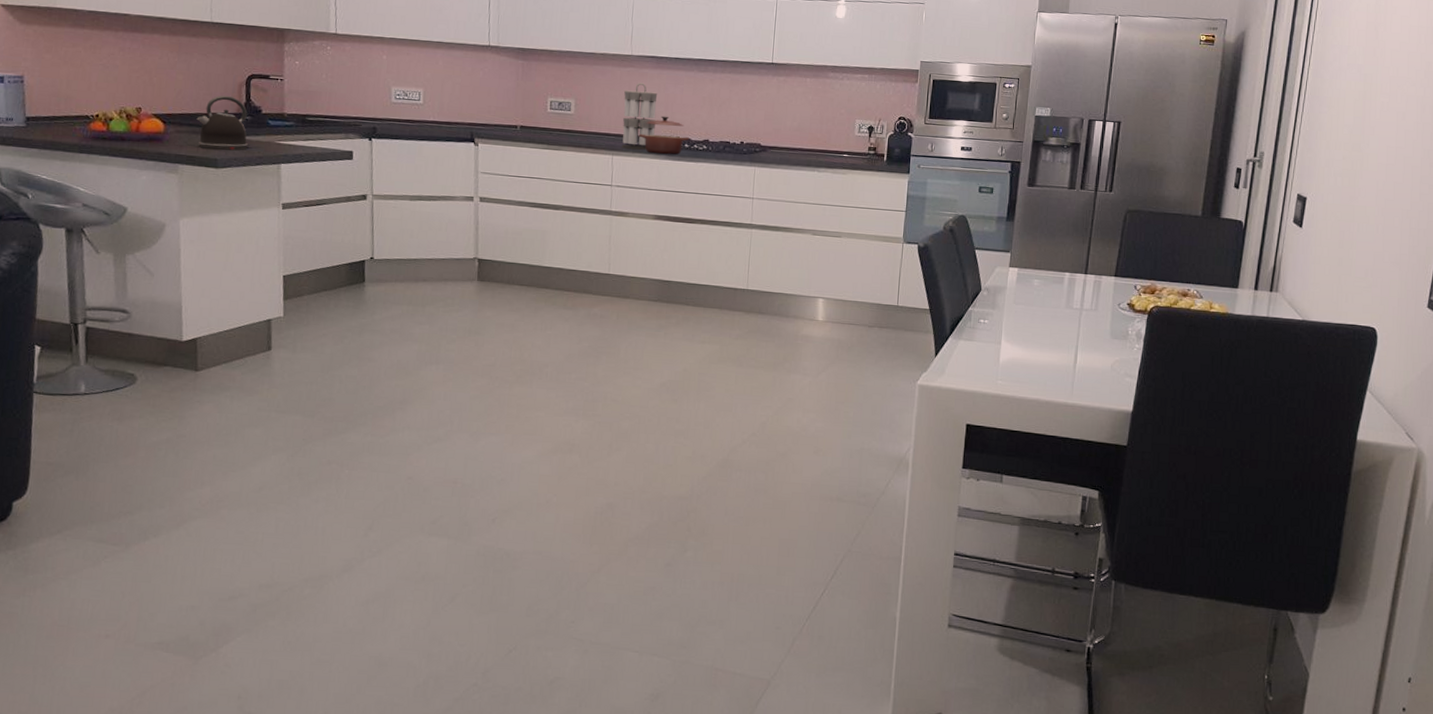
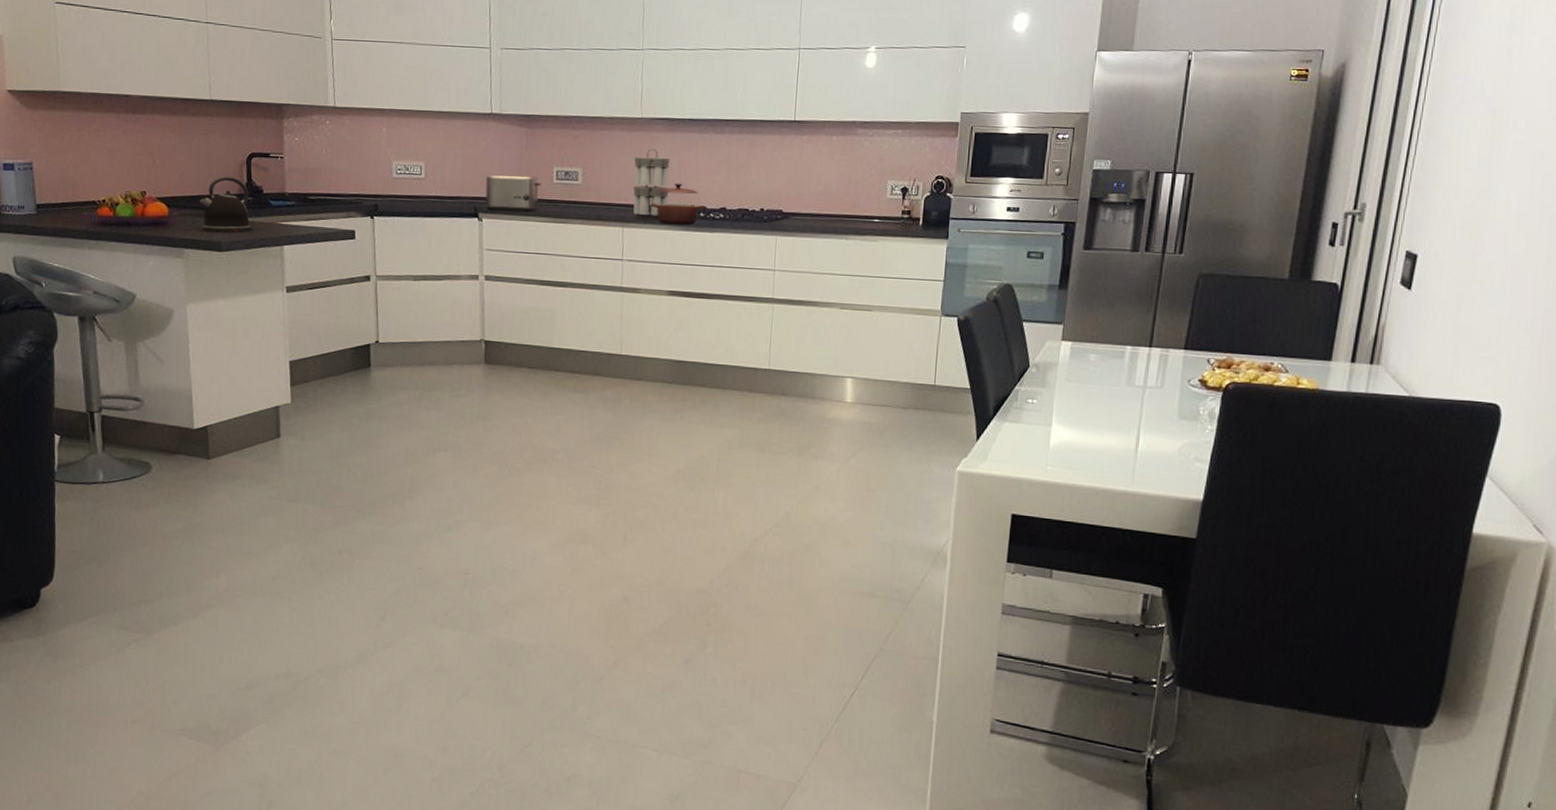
toaster: none [481,102,536,140] -> present [485,174,542,213]

